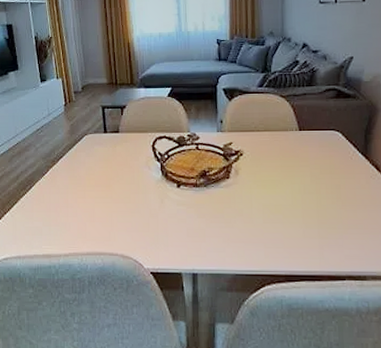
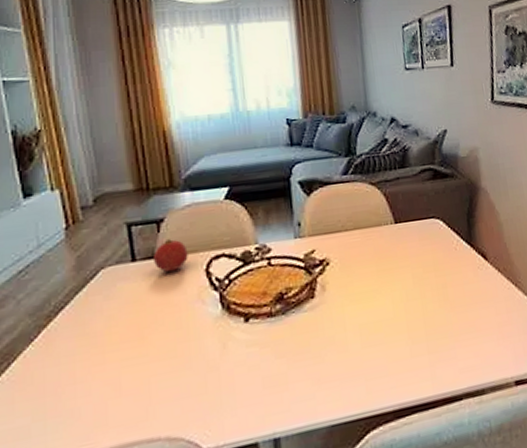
fruit: none [118,121,141,144] -> present [154,239,188,273]

